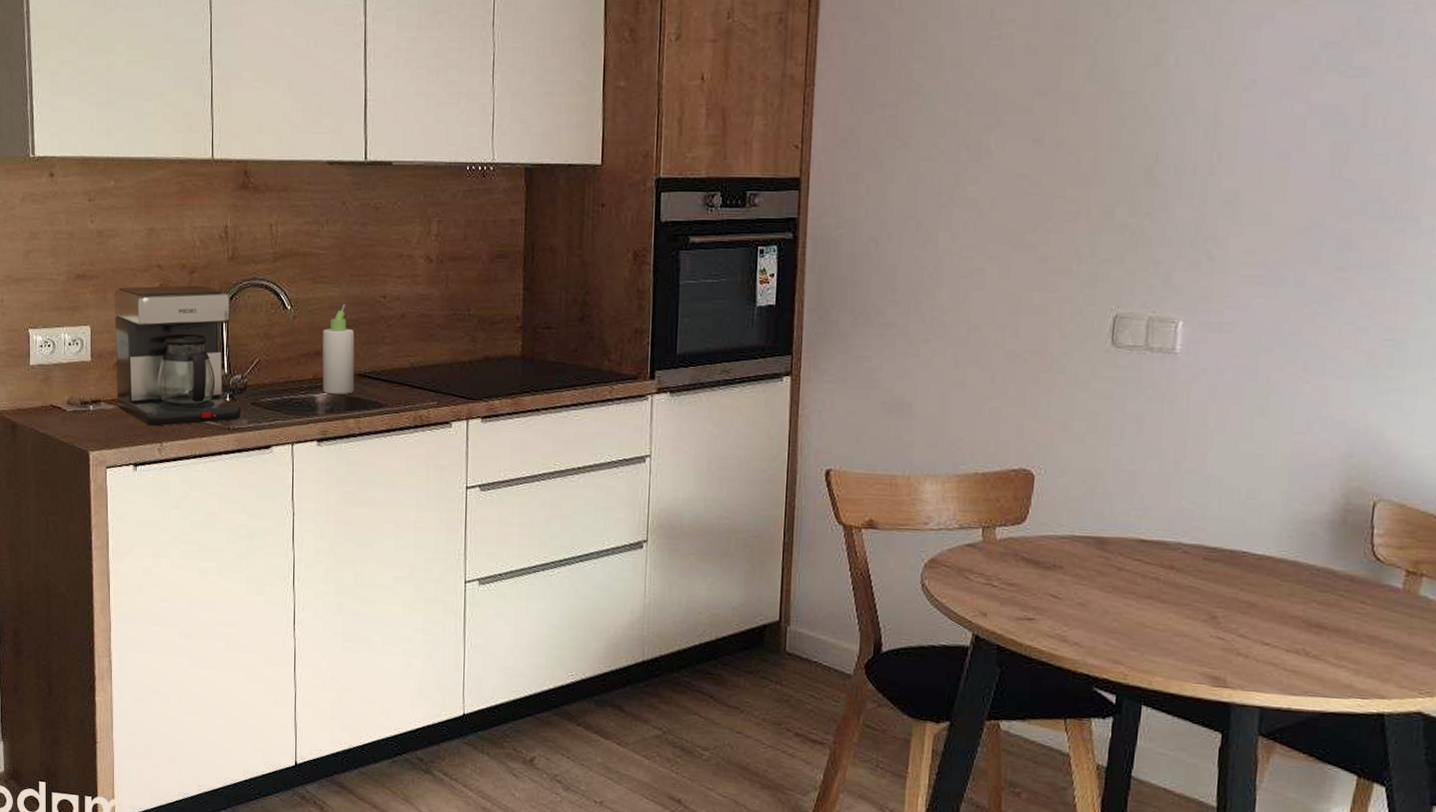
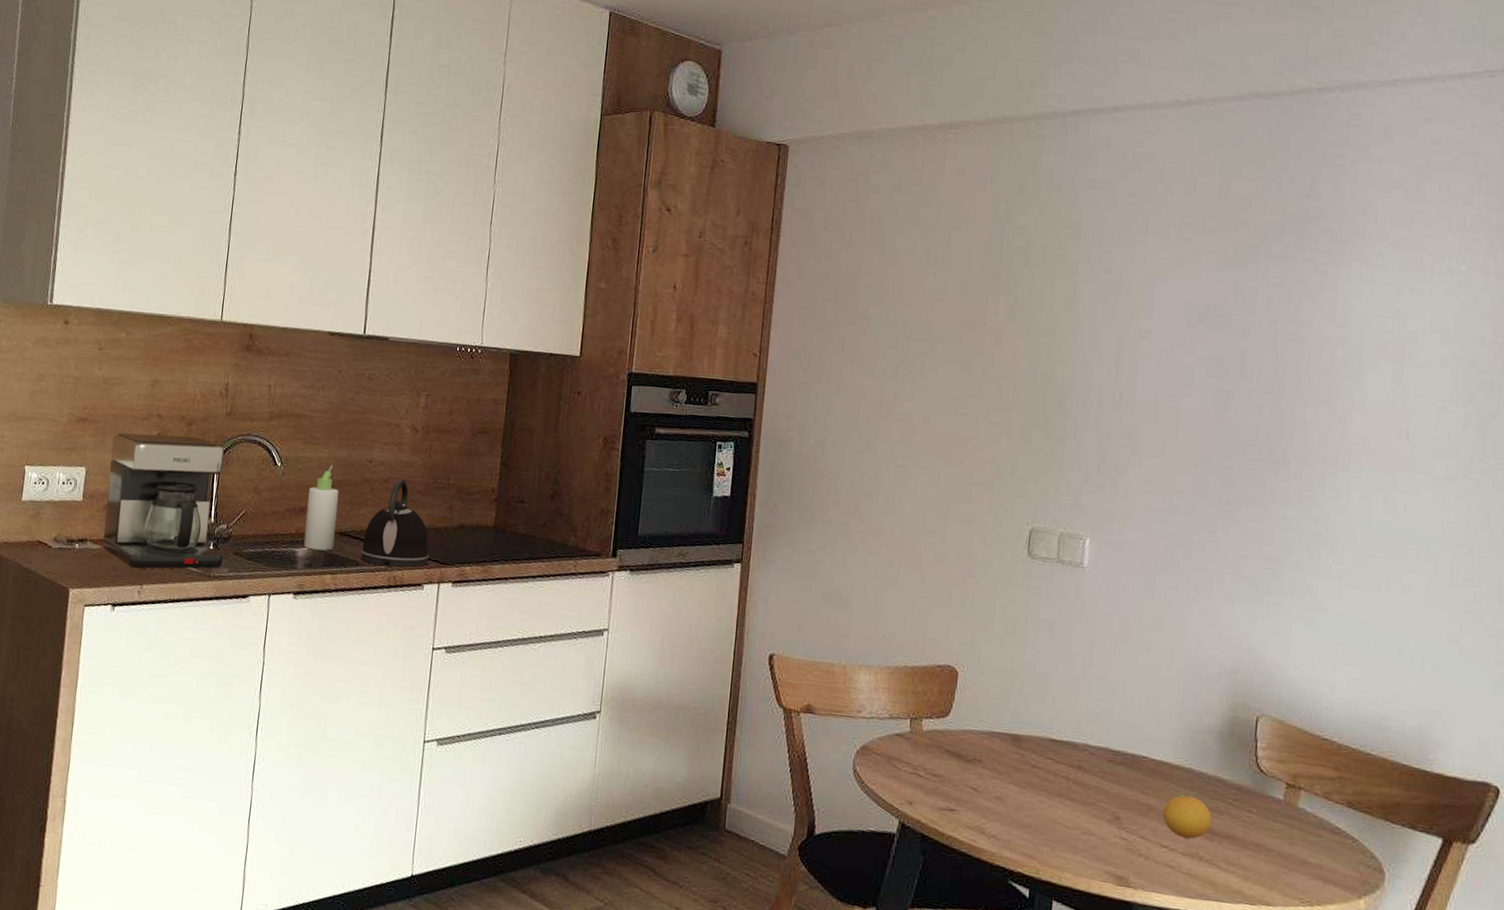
kettle: none [382,313,455,407] -> present [360,479,429,568]
fruit: none [1265,589,1321,635] -> present [1163,794,1212,839]

